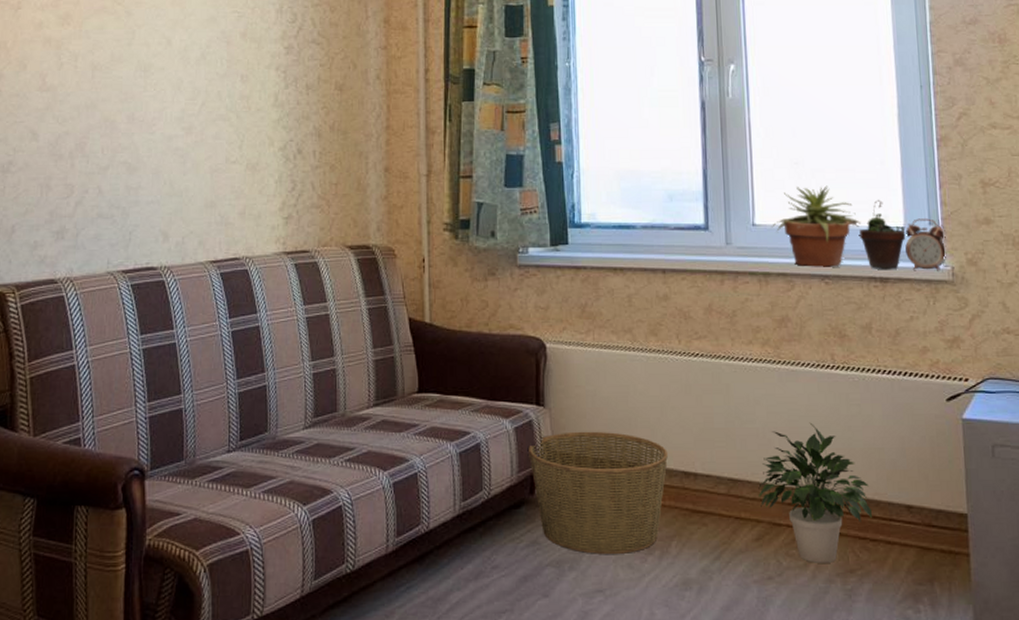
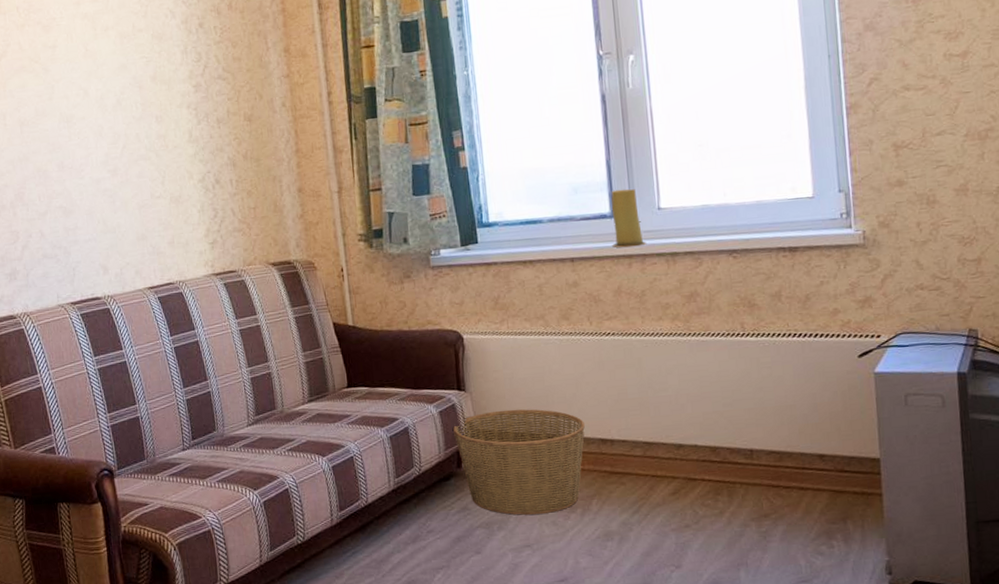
candle: none [704,201,740,263] -> present [611,189,647,248]
potted plant: present [758,422,872,564] -> none [673,386,785,511]
potted plant: present [772,185,862,268] -> none [677,164,769,244]
succulent plant: present [859,199,906,270] -> none [767,172,815,240]
alarm clock: present [905,218,947,272] -> none [814,186,858,237]

